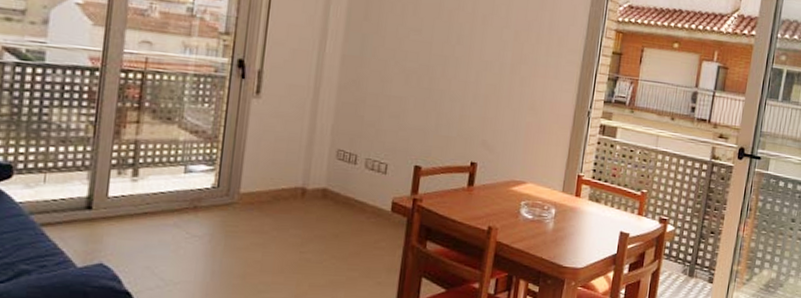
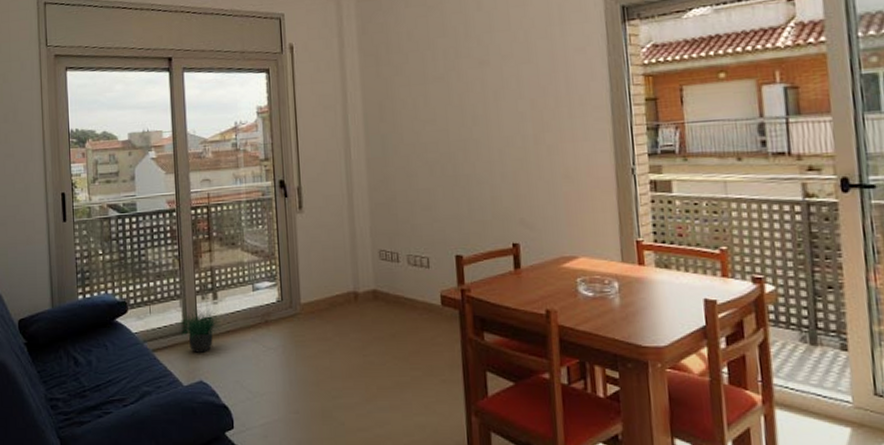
potted plant: none [81,181,139,233] -> present [178,305,221,353]

